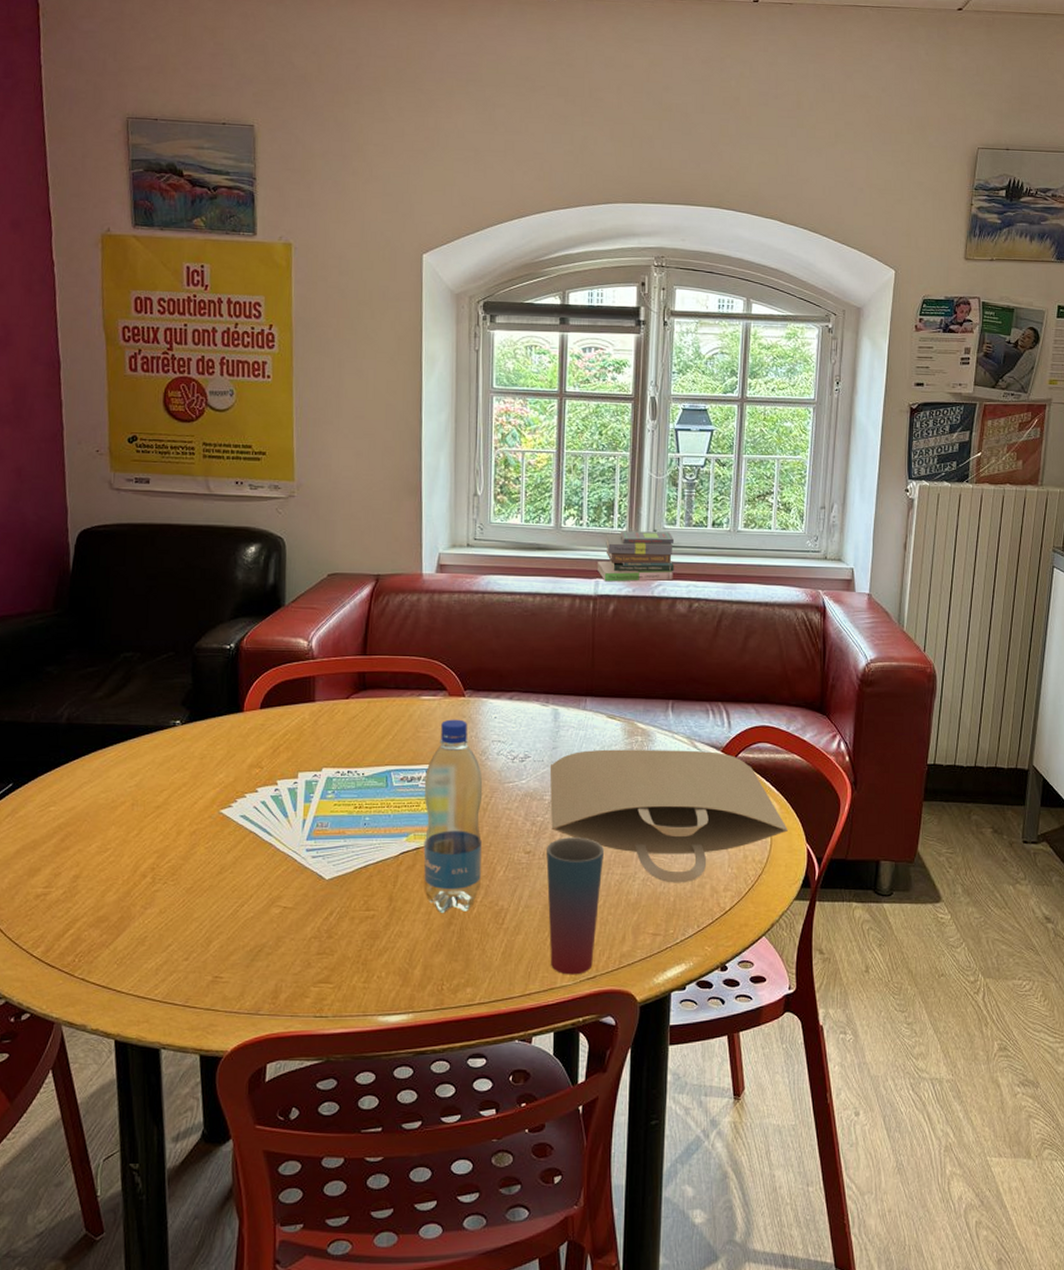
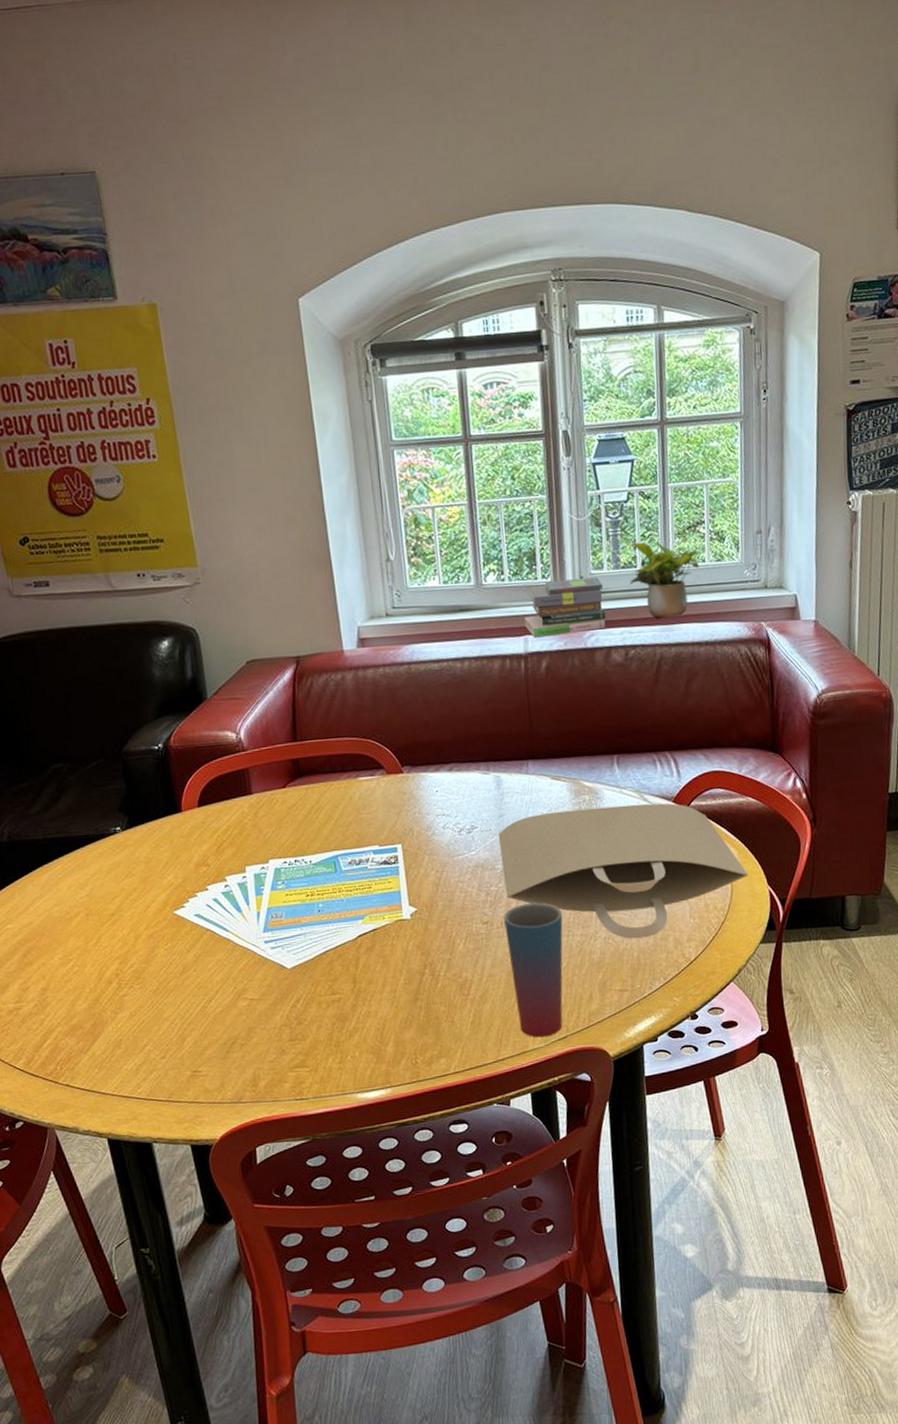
bottle: present [423,719,483,913] -> none [372,797,442,990]
potted plant: none [698,504,765,577] -> present [629,542,699,619]

